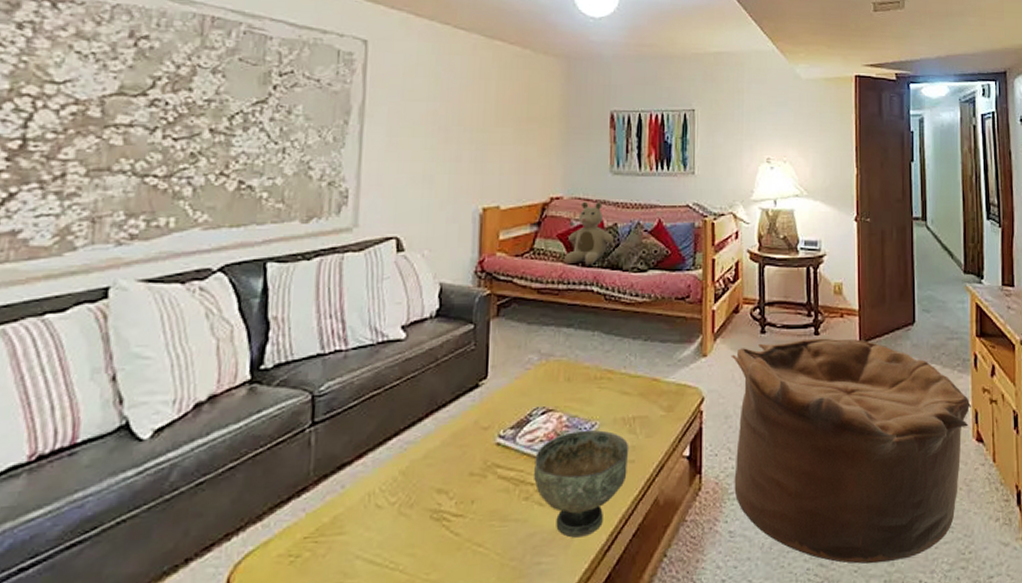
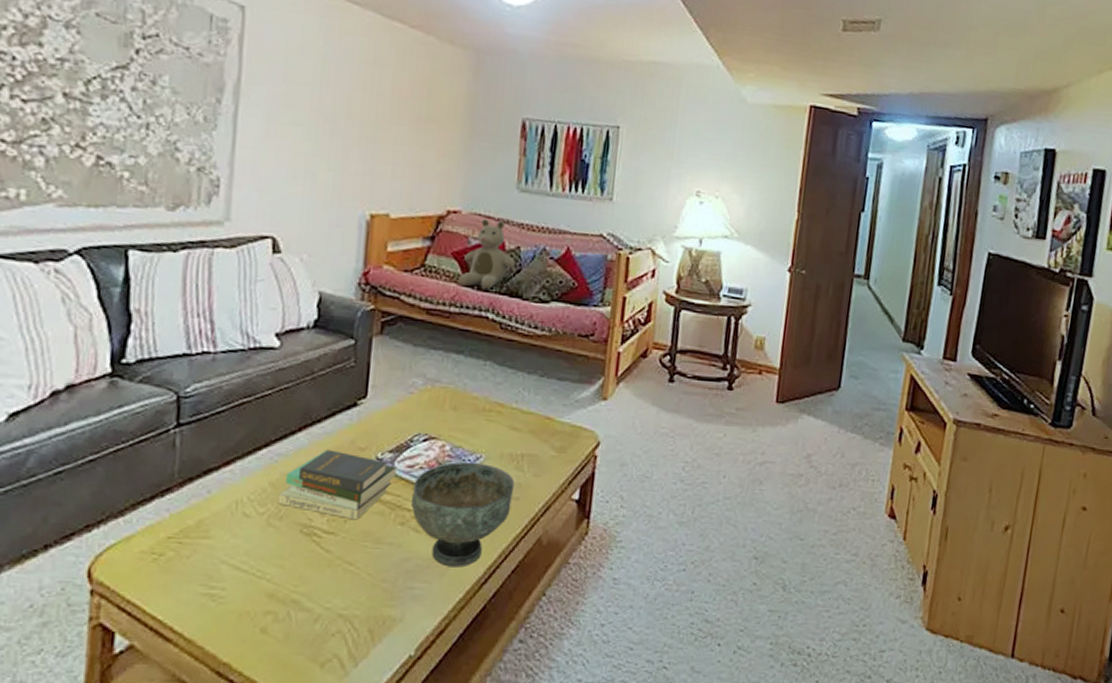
books: none [407,432,518,500] -> present [277,449,397,520]
bean bag chair: present [730,338,972,564] -> none [623,392,890,625]

